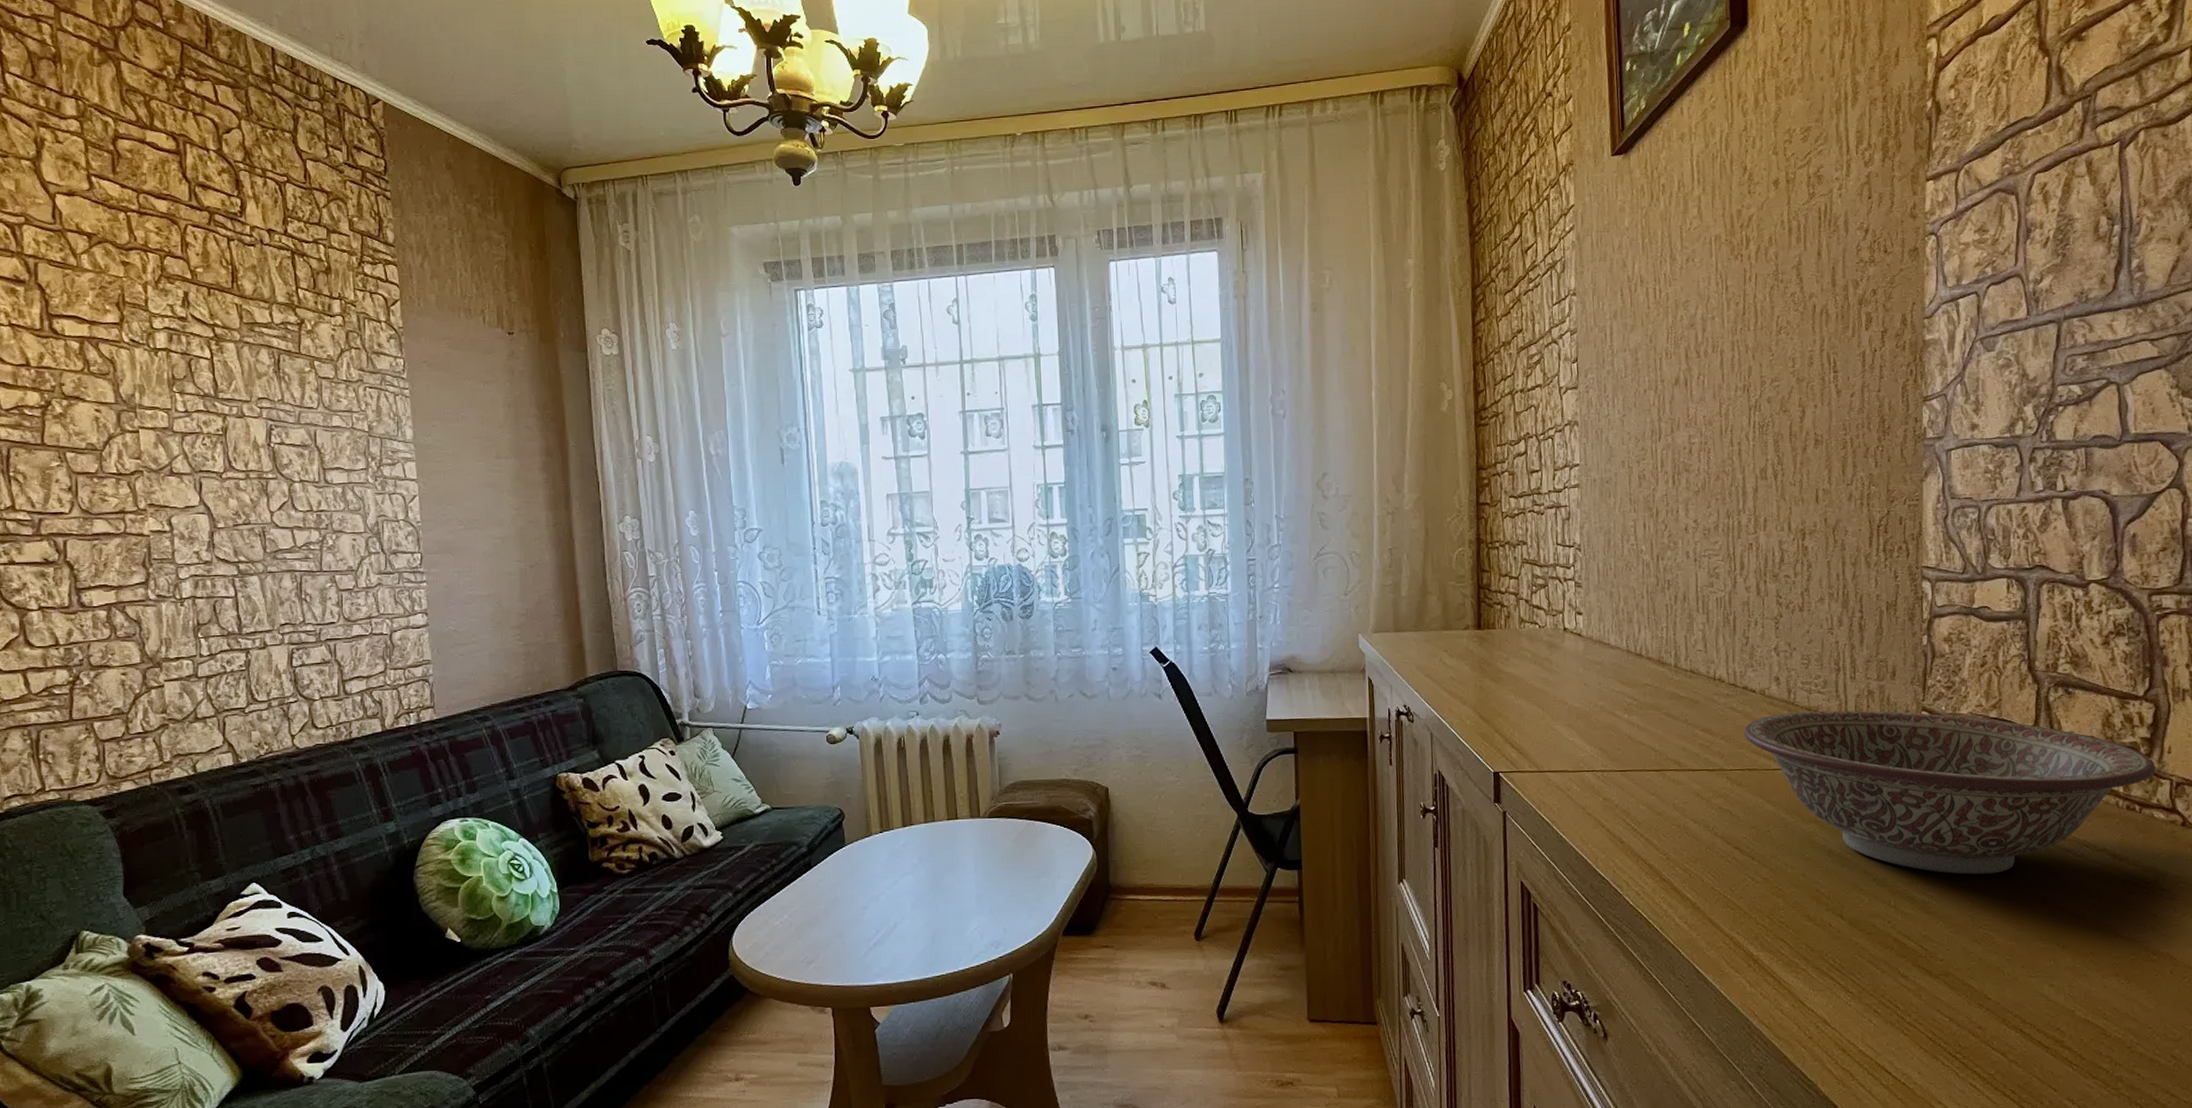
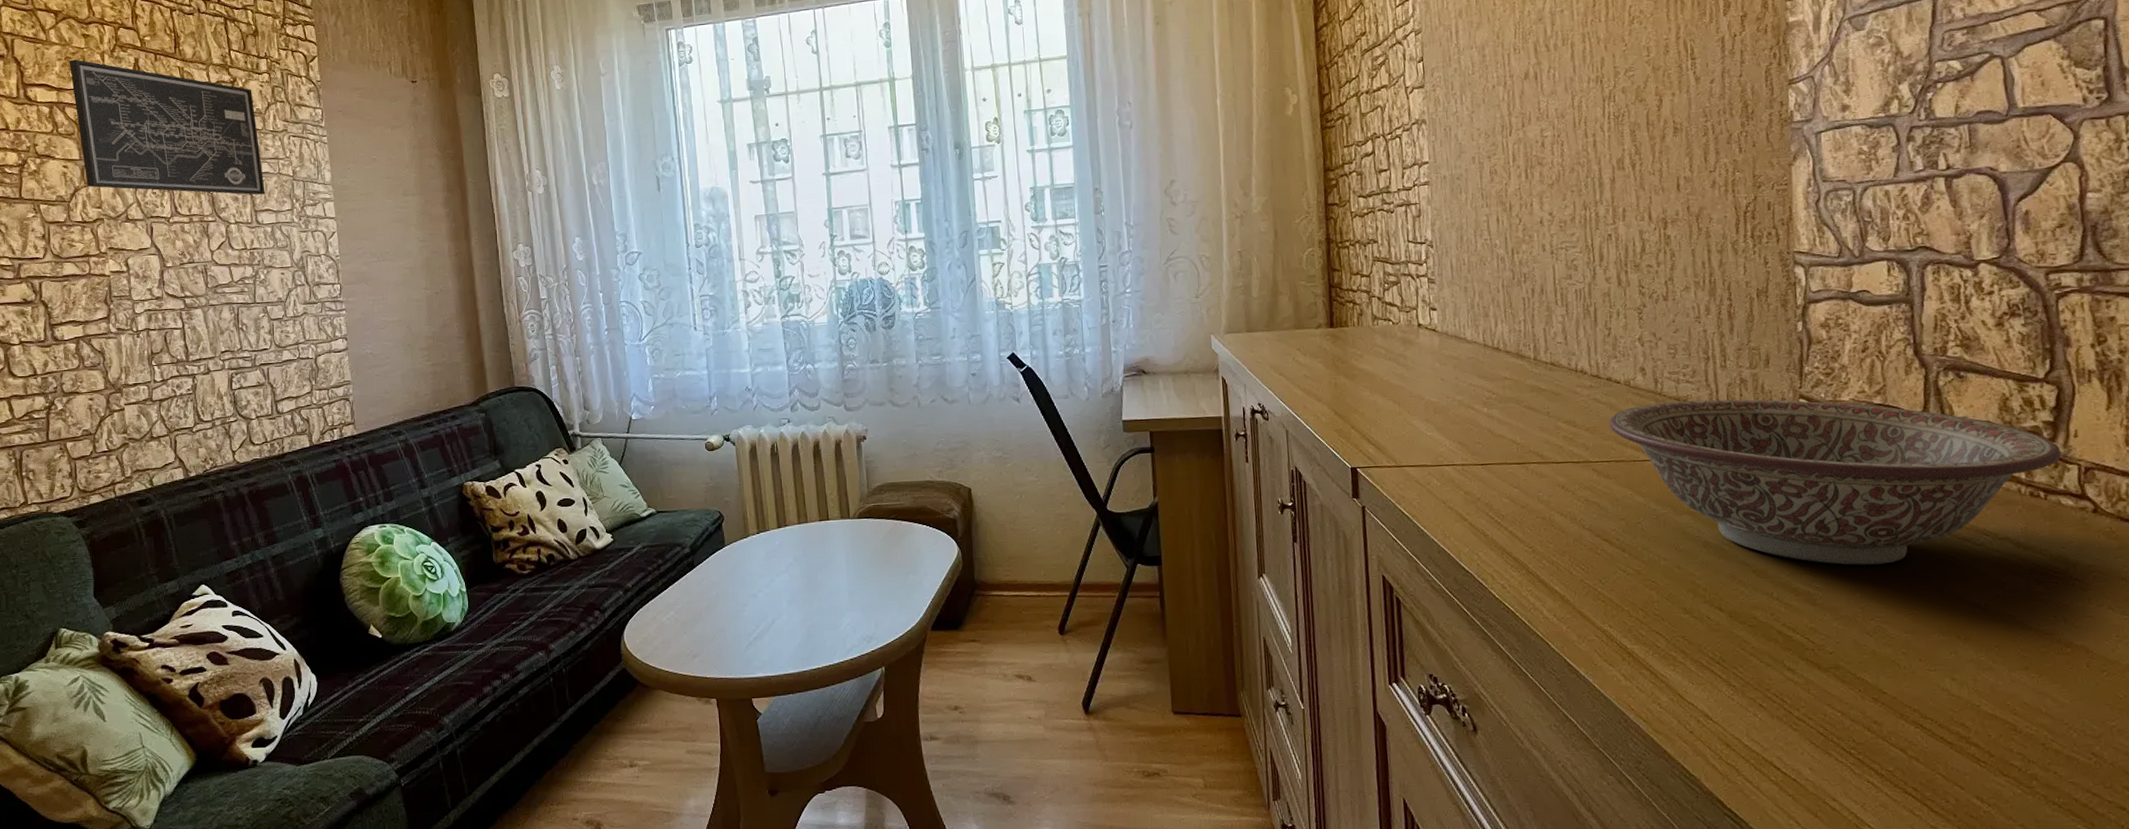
wall art: none [104,289,336,451] -> present [69,59,265,195]

